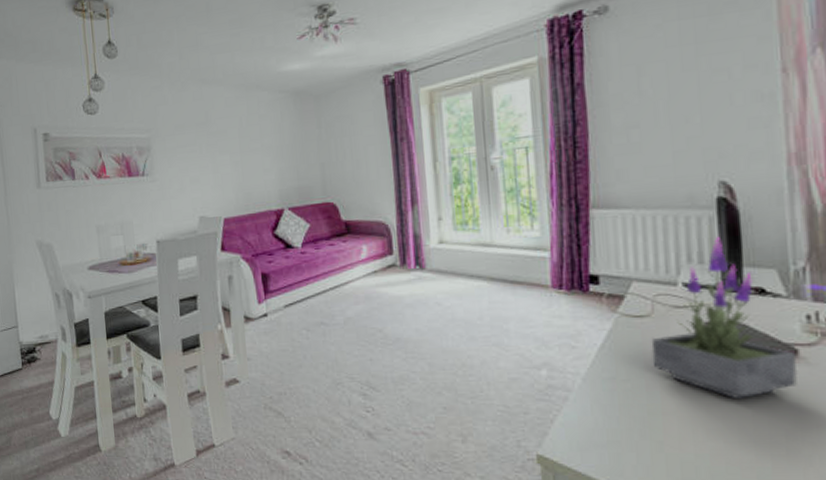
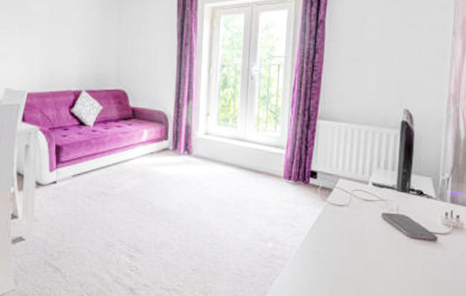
potted plant: present [651,237,798,400] -> none [345,151,436,272]

